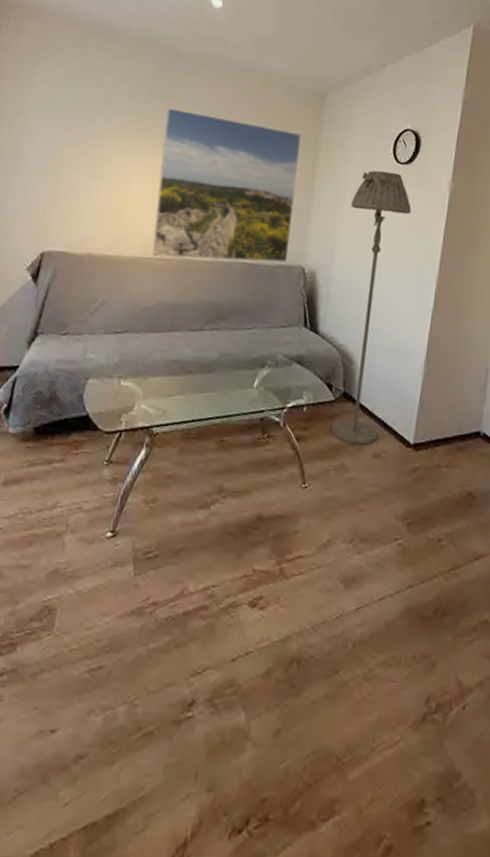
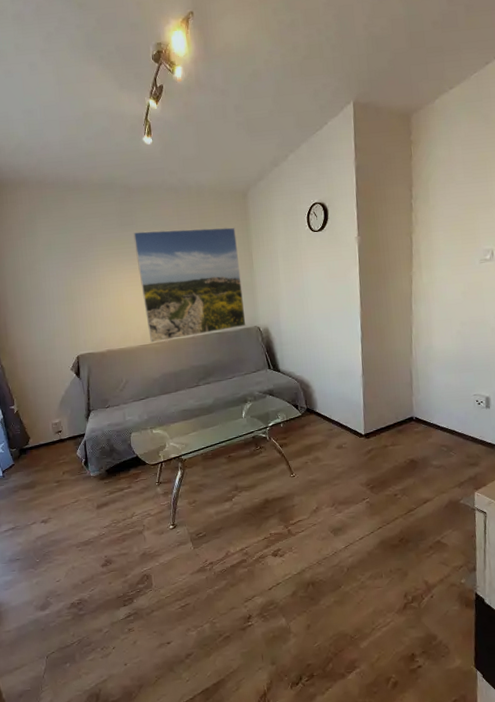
floor lamp: present [331,170,411,445] -> none [283,239,337,443]

